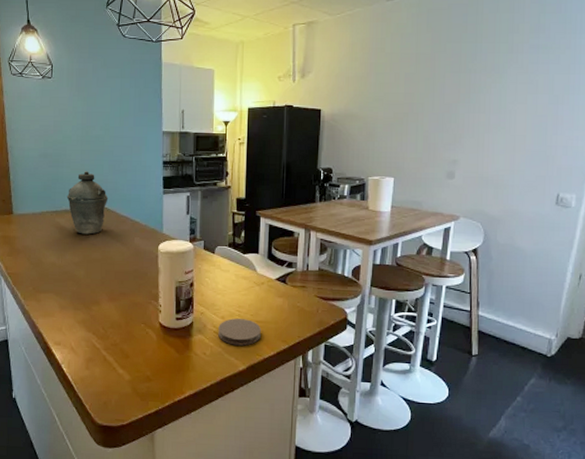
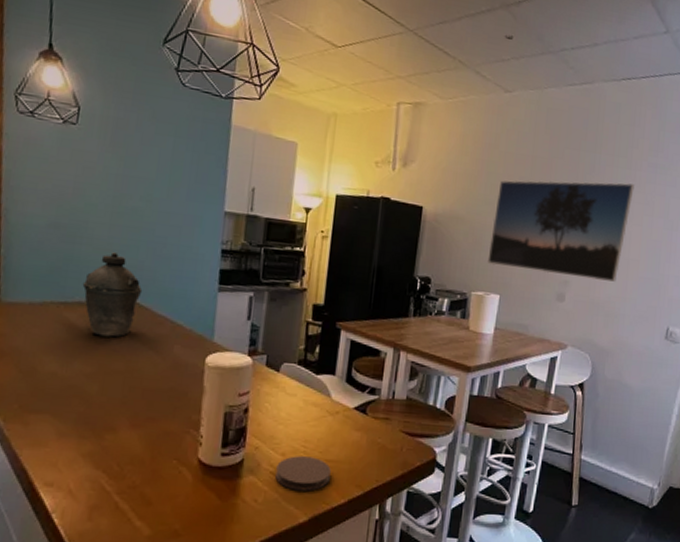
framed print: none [381,66,517,157] -> present [487,180,634,282]

